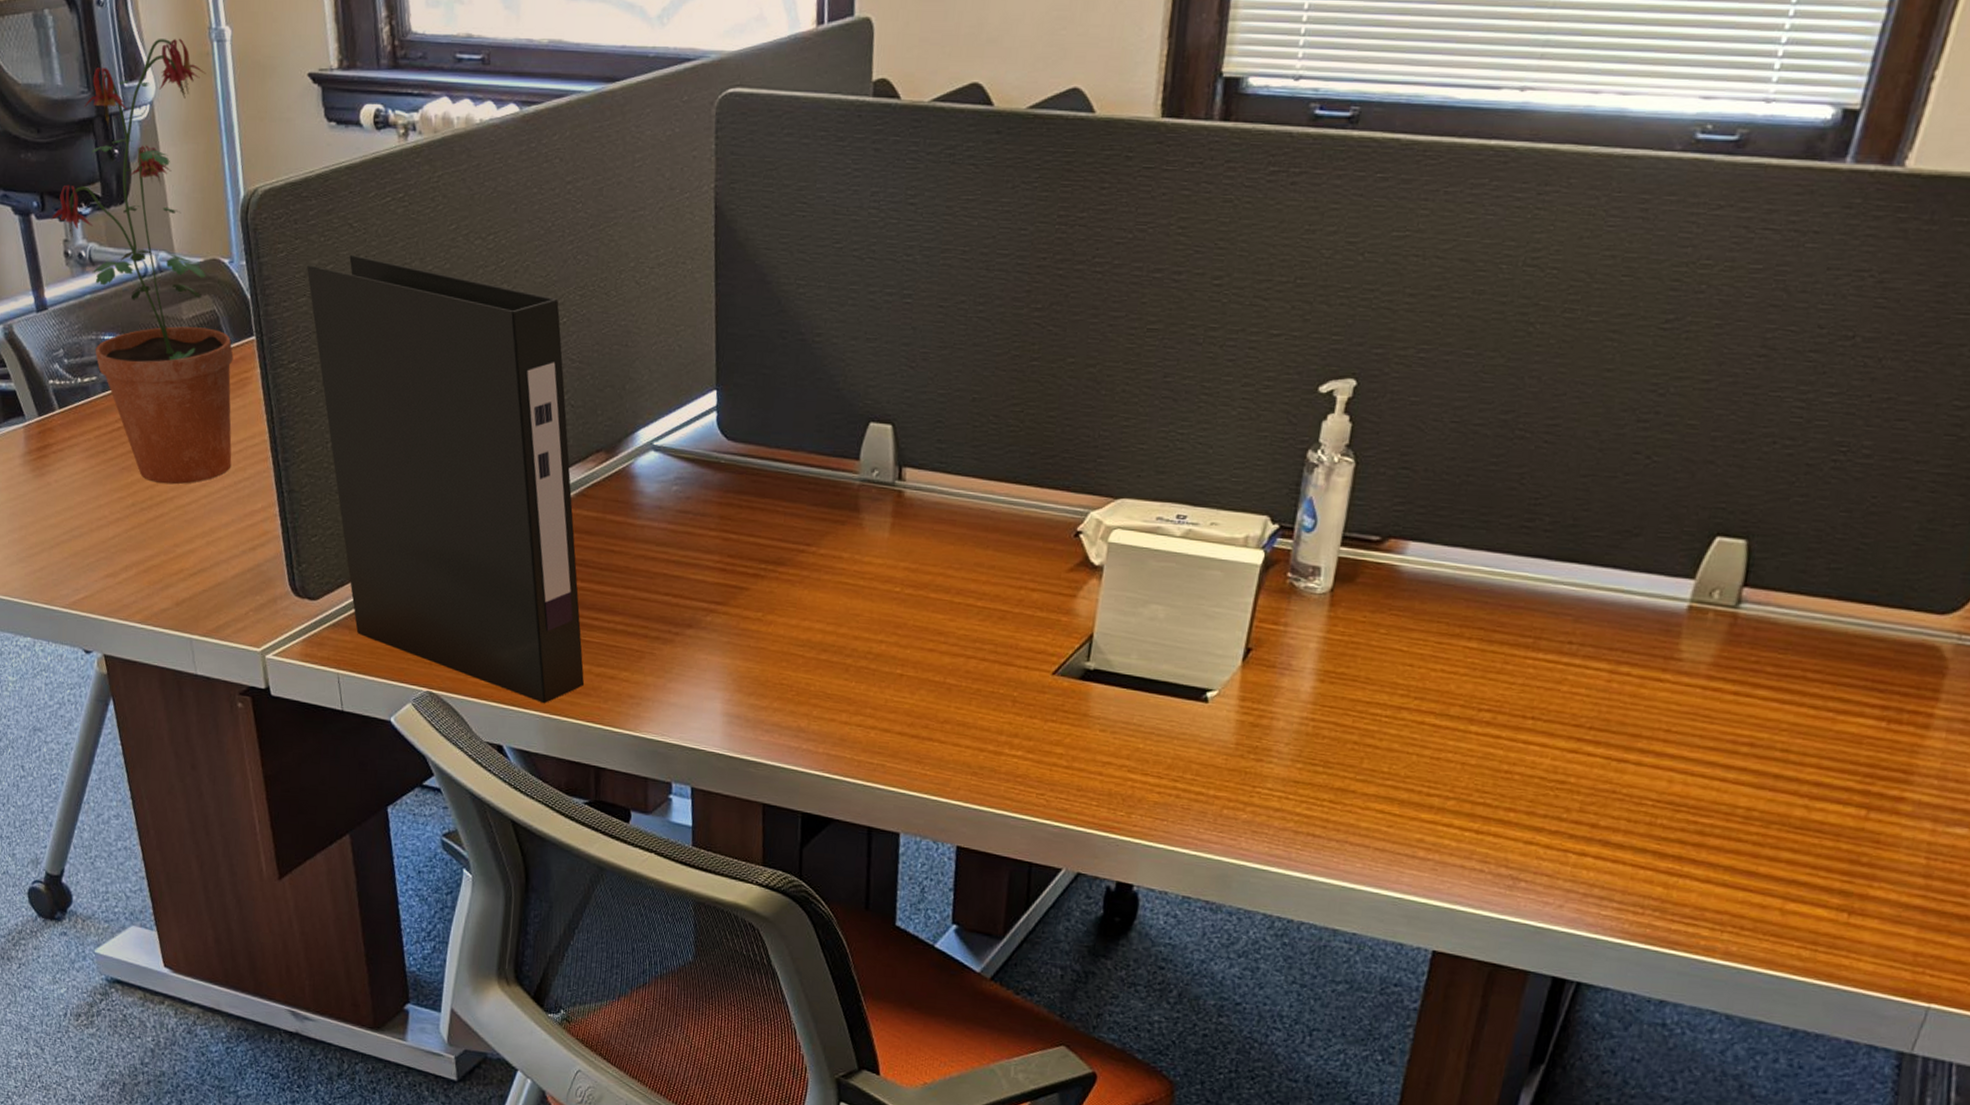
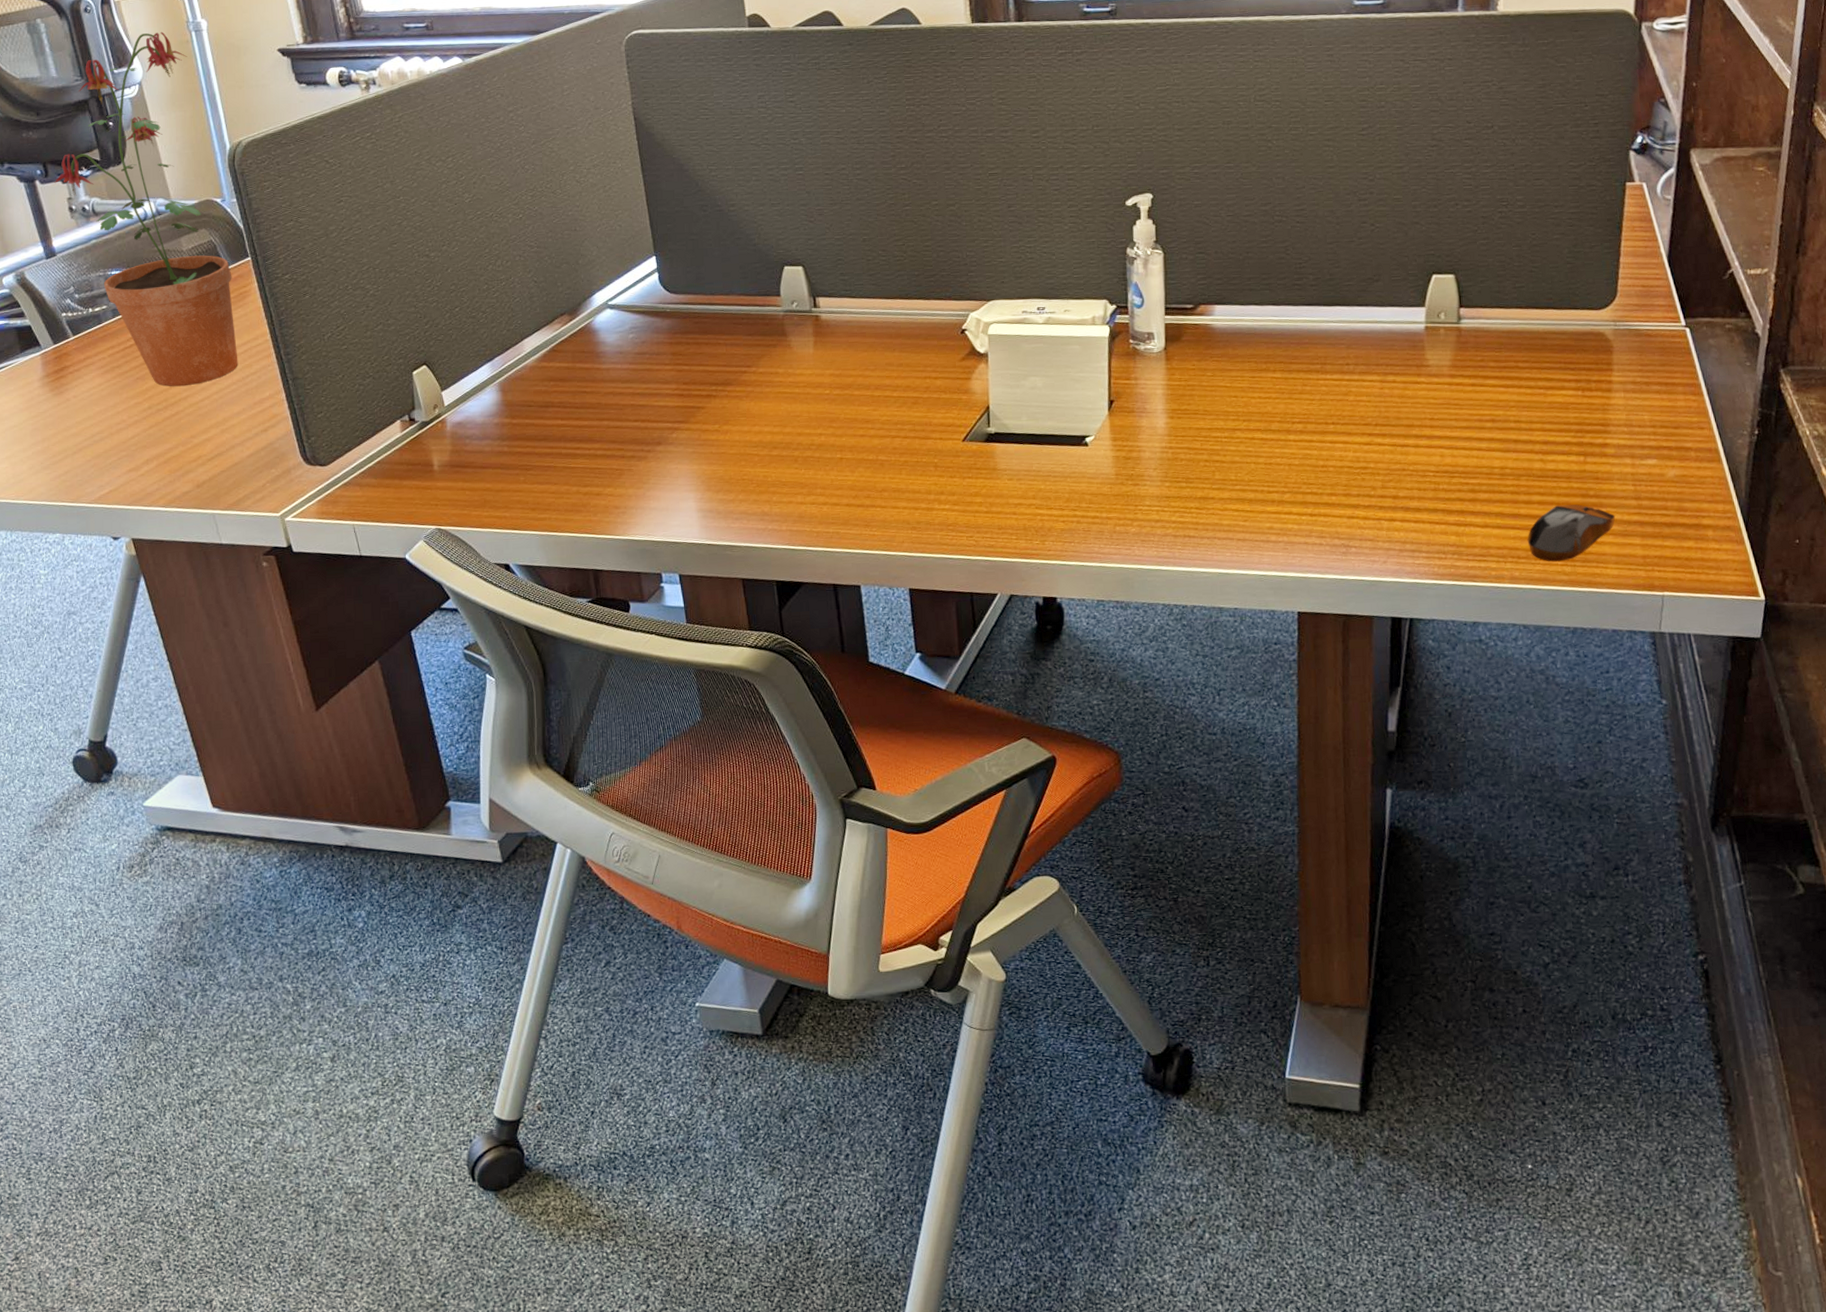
binder: present [307,254,585,703] -> none [292,184,575,524]
computer mouse: none [1759,868,1890,943] -> present [1527,504,1616,562]

